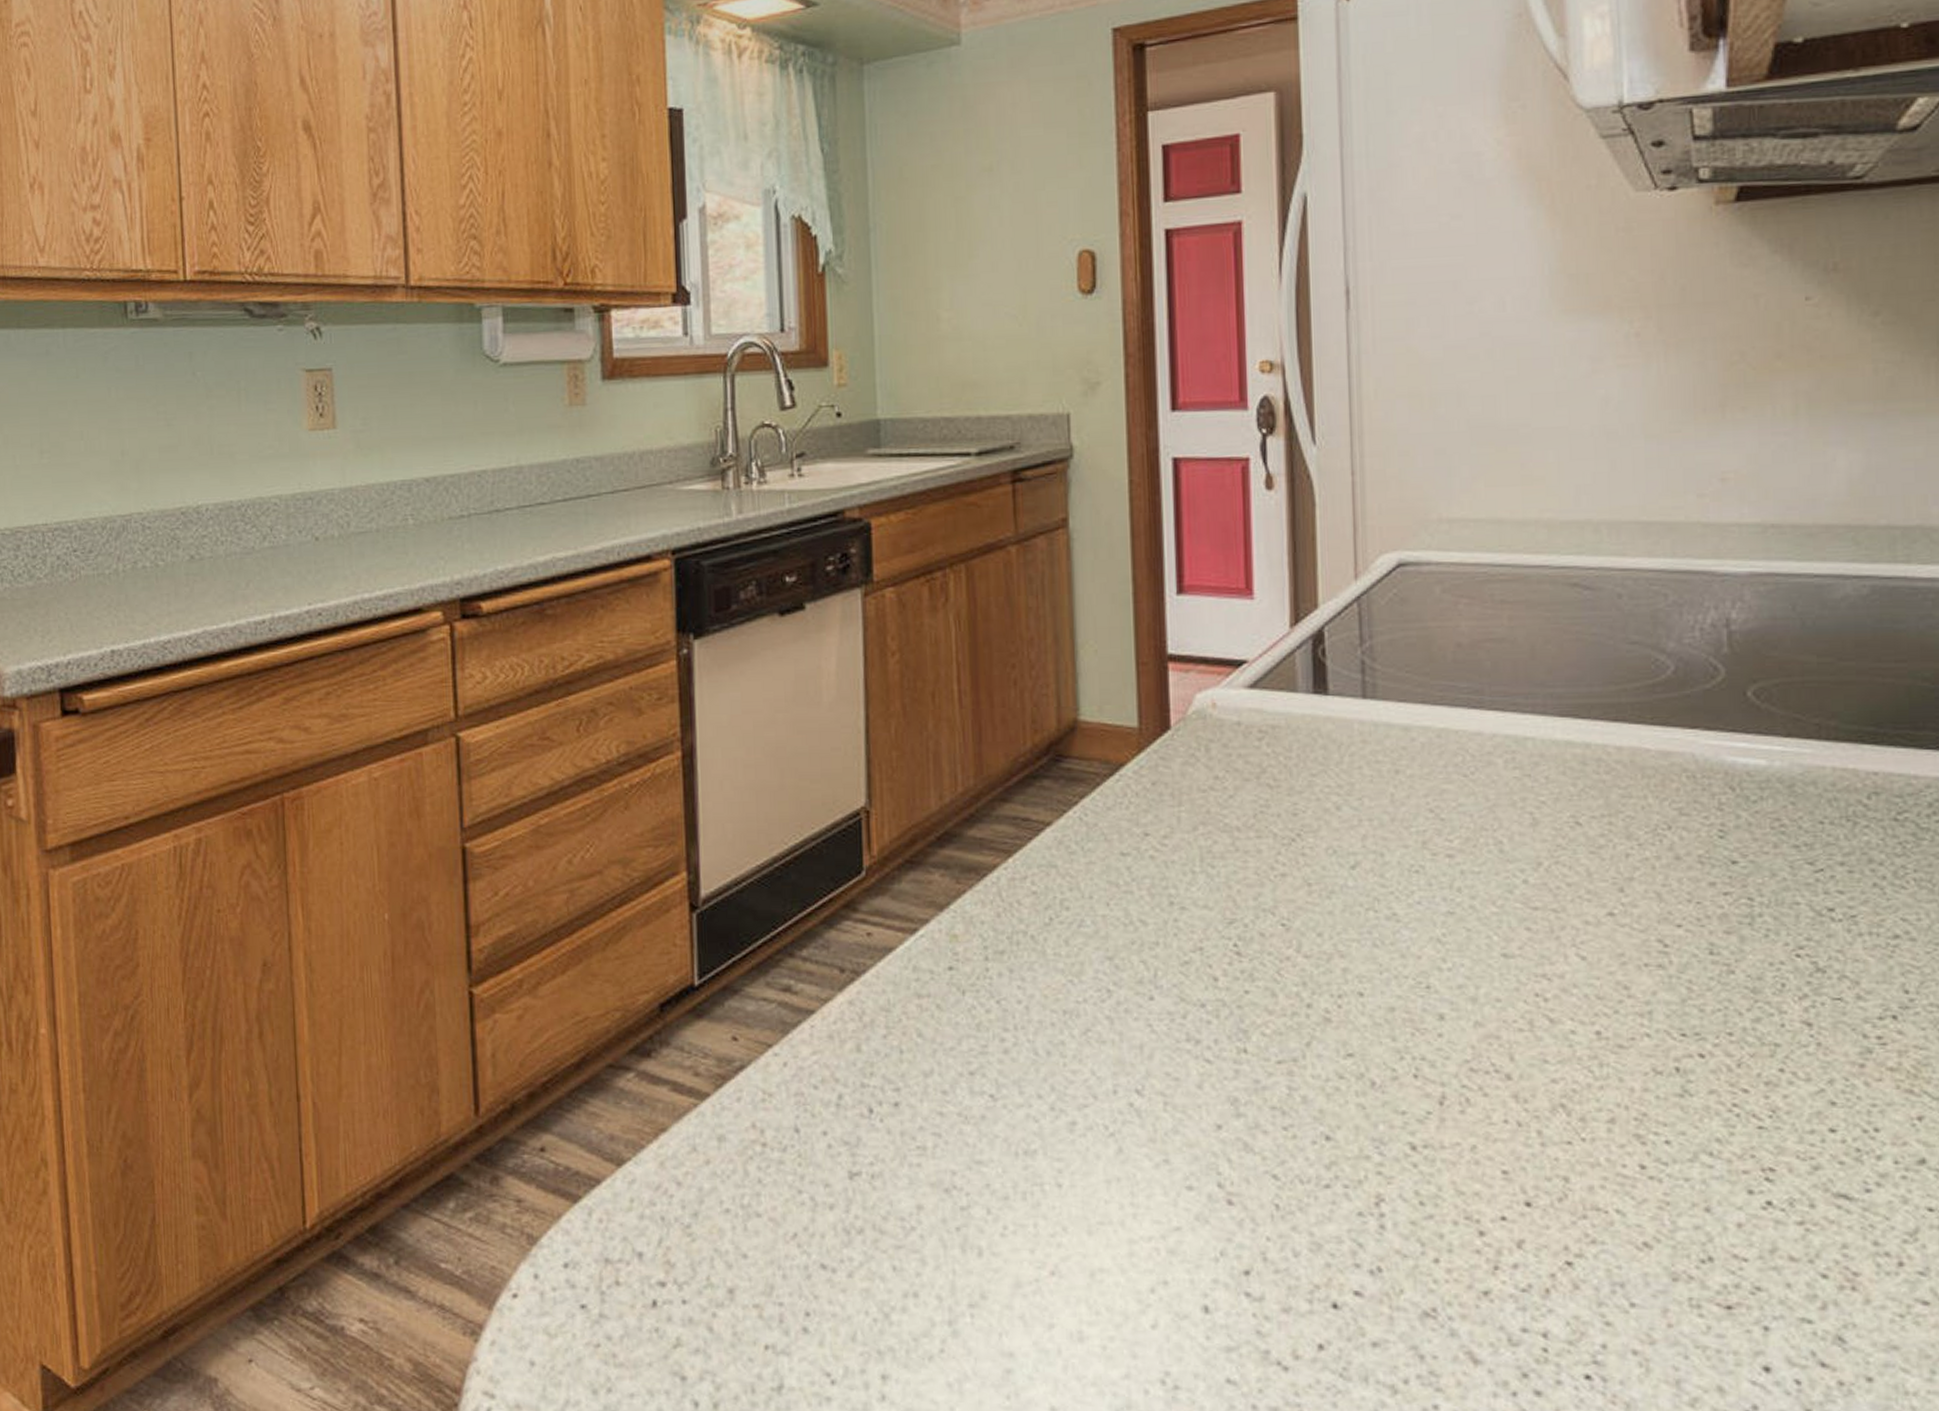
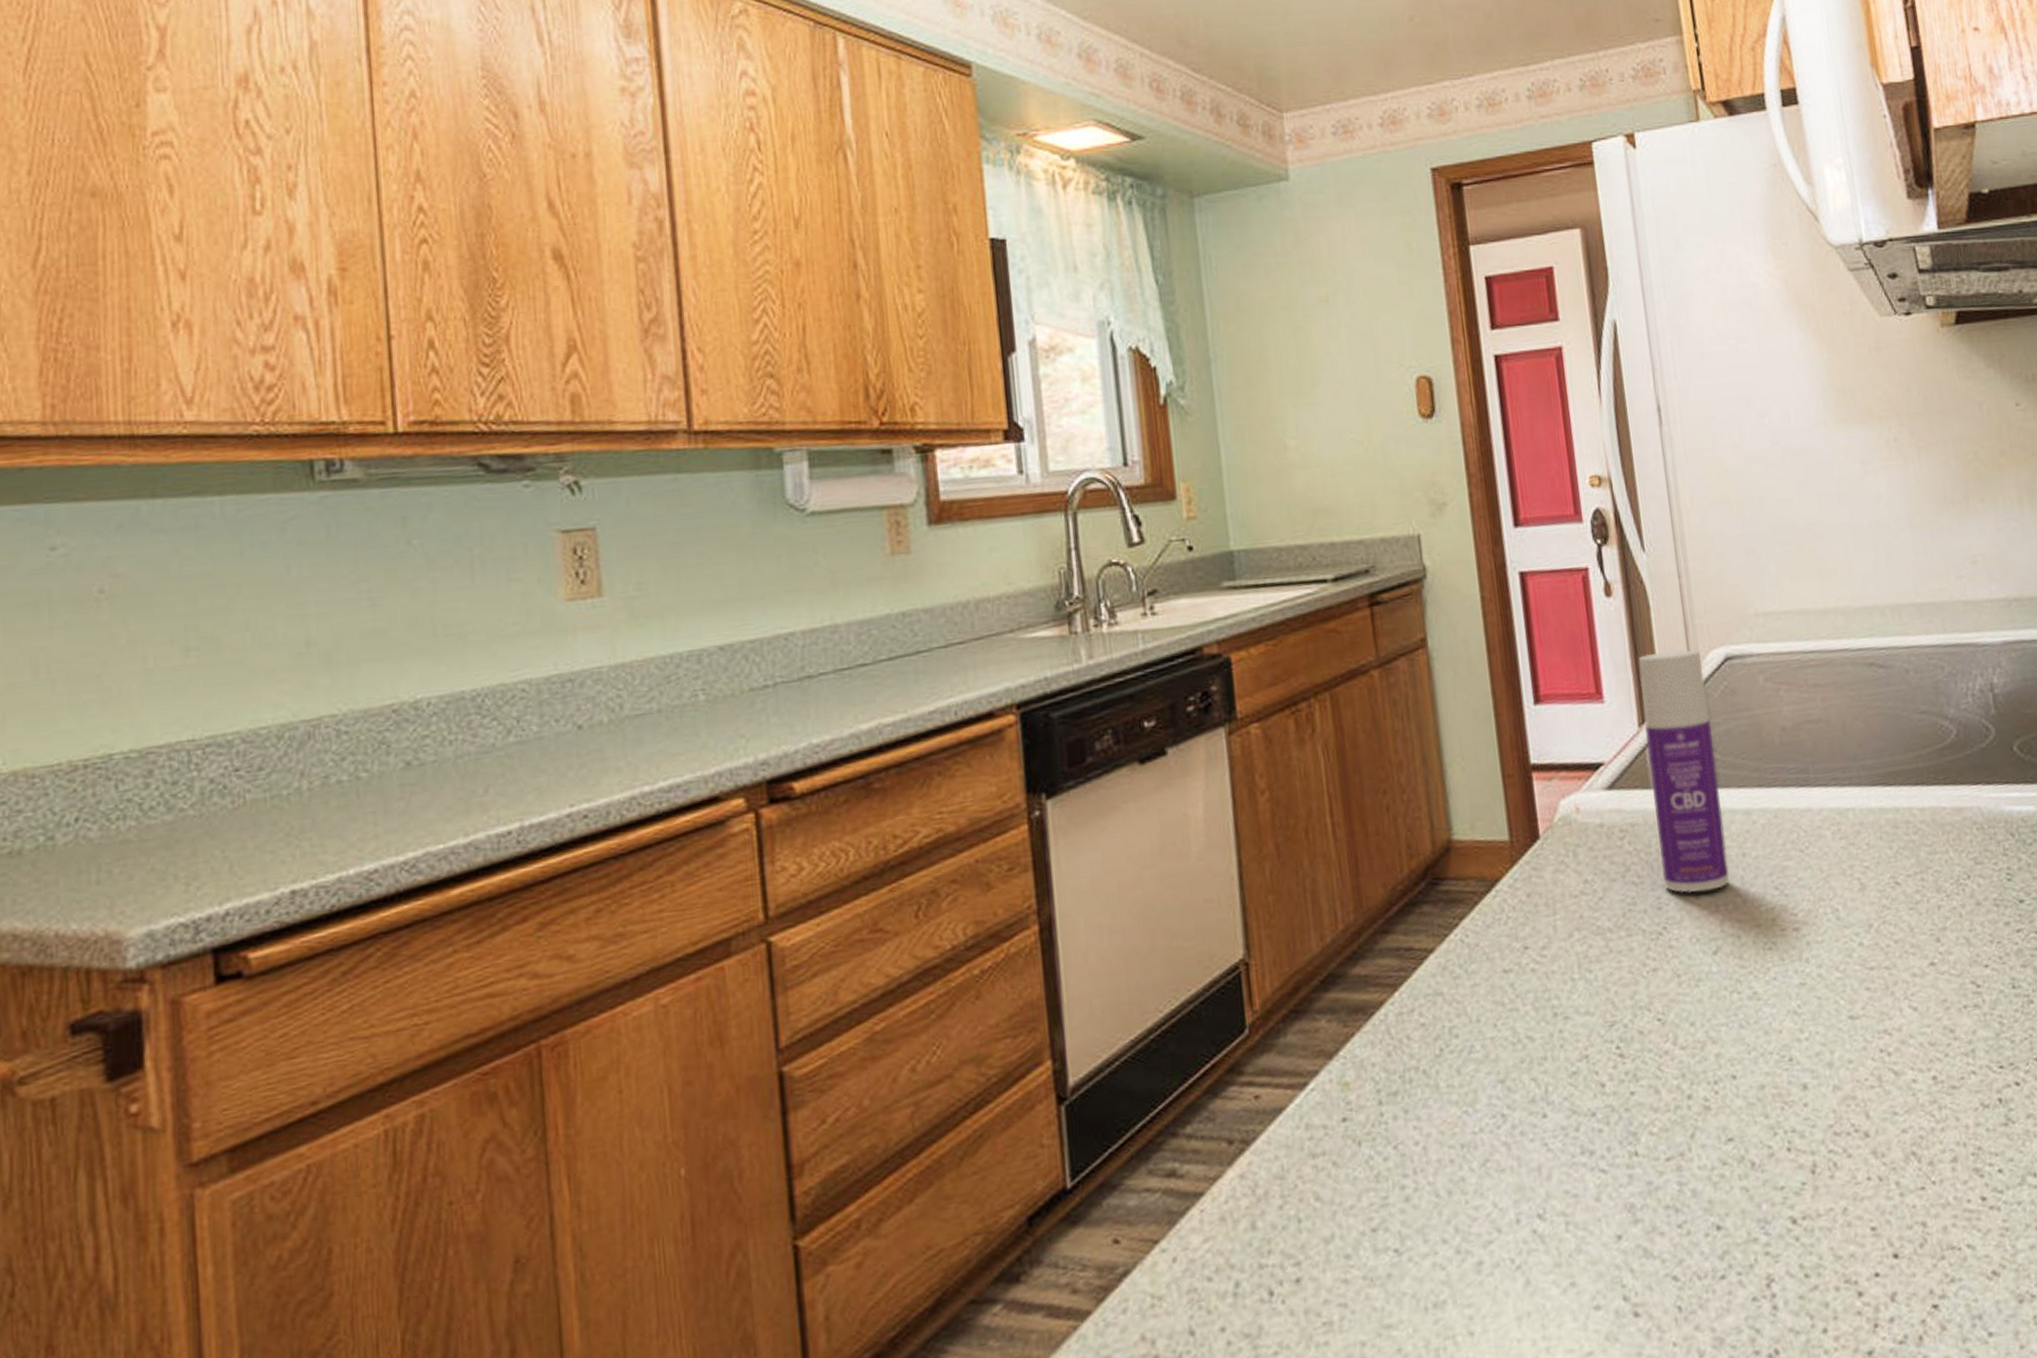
bottle: none [1296,551,1378,804] -> present [1638,649,1730,894]

